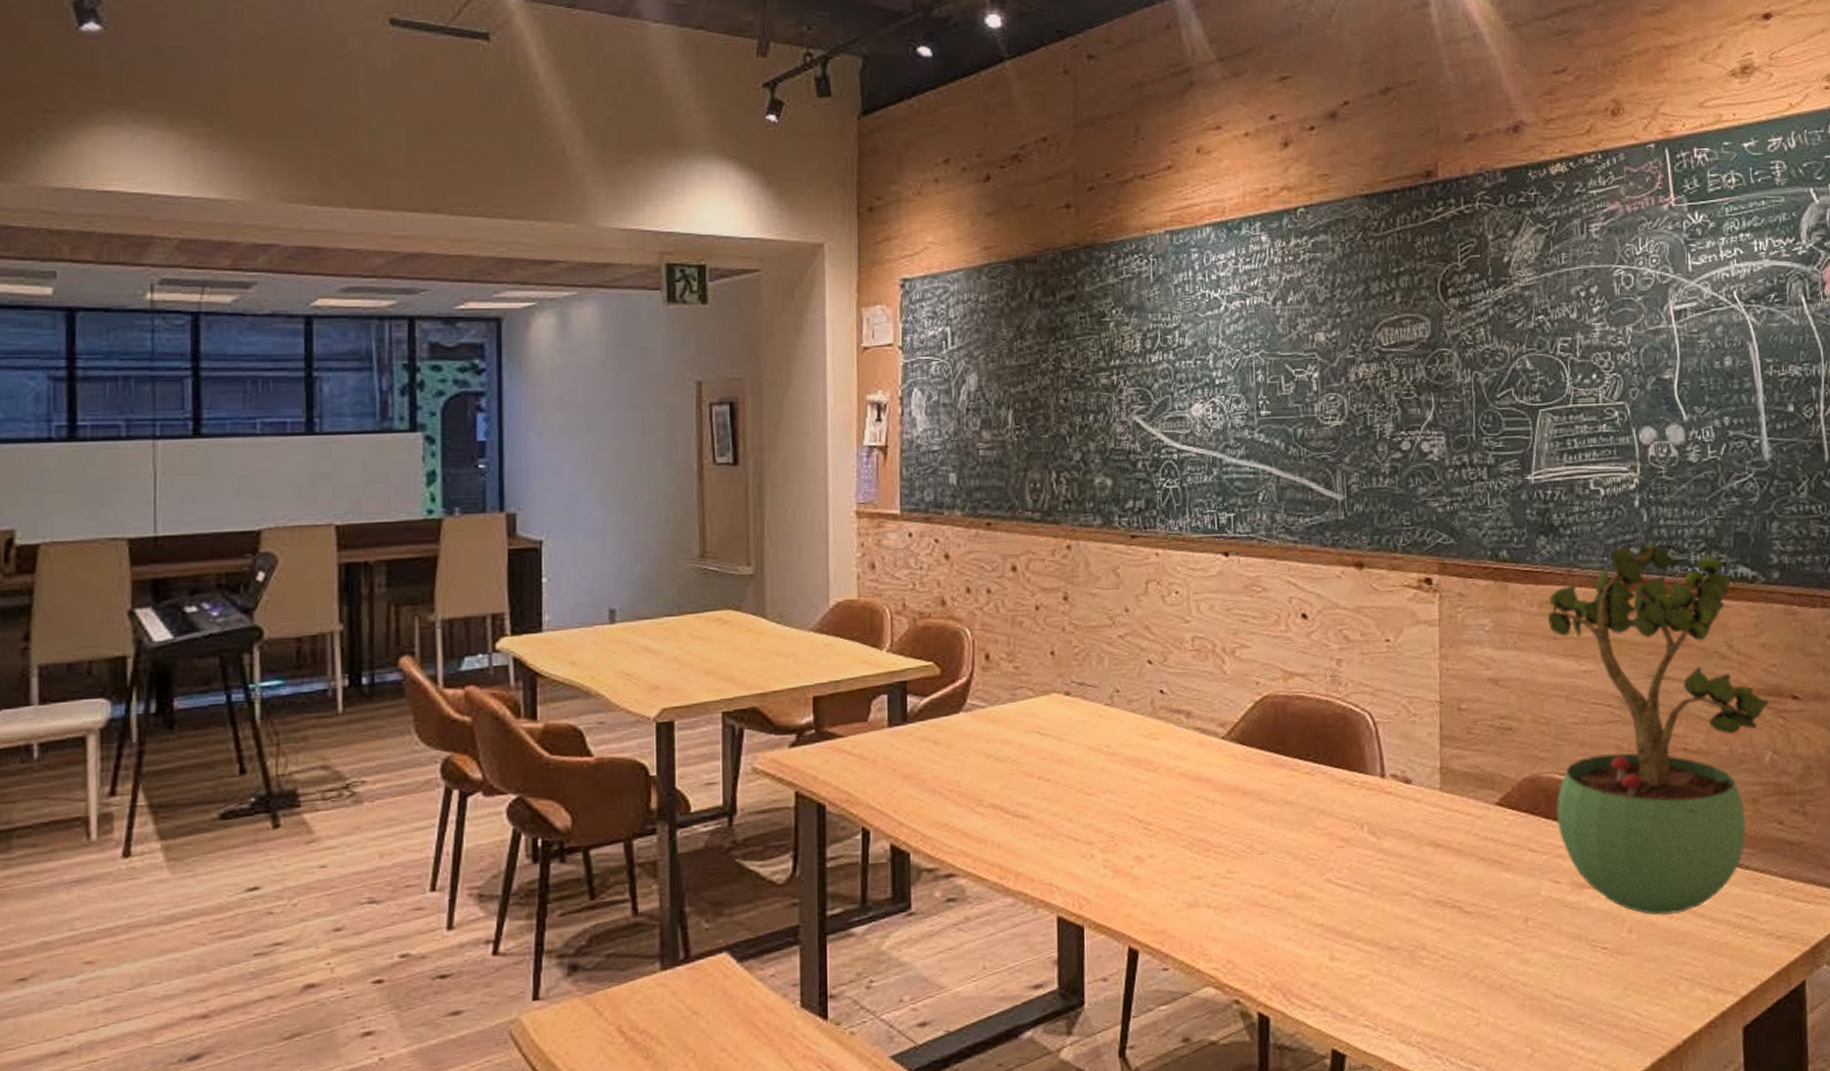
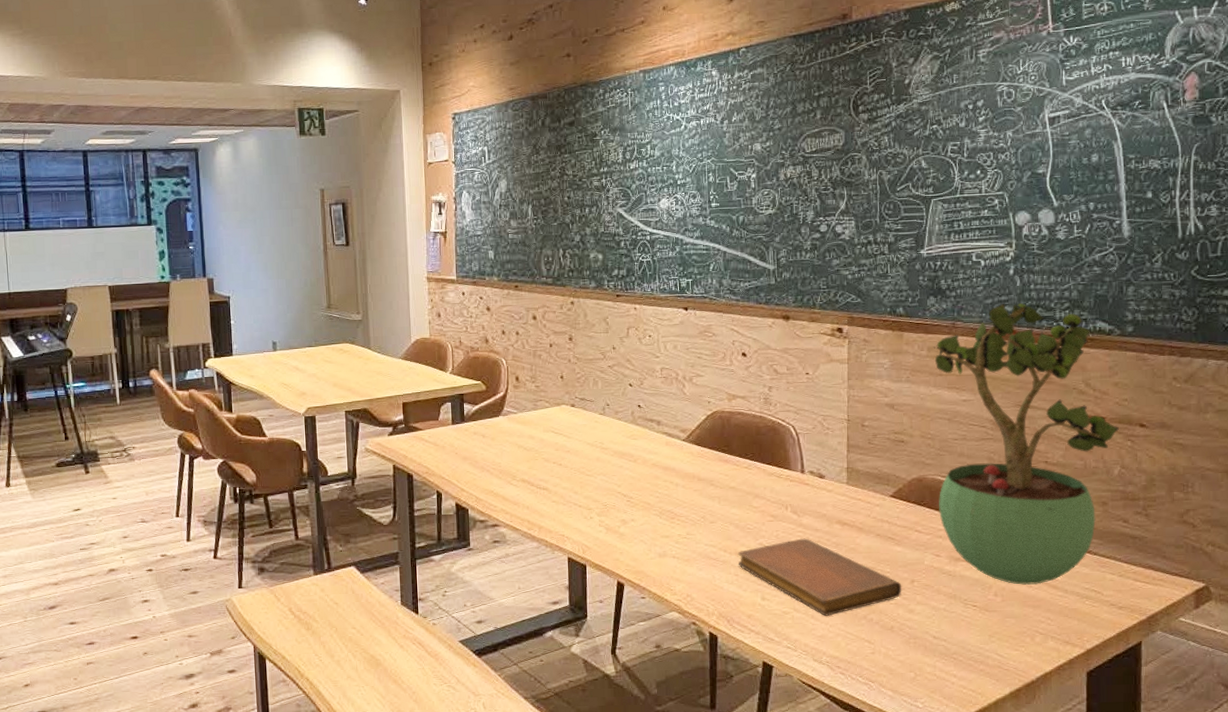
notebook: none [1298,868,1513,977] -> present [738,538,902,616]

